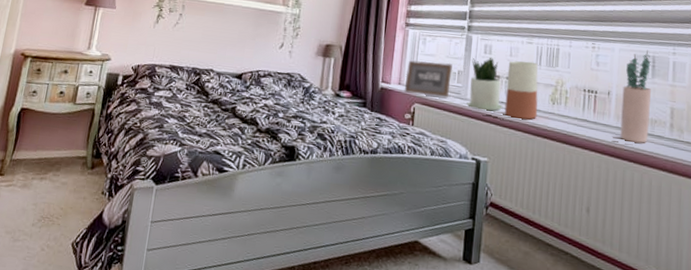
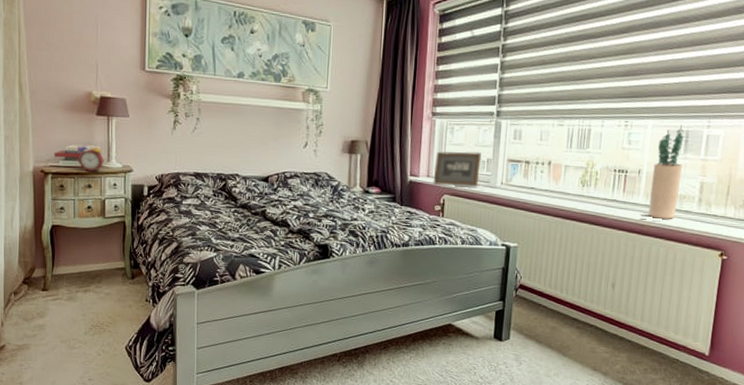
books: none [37,31,84,54] -> present [54,144,101,168]
alarm clock: none [59,29,85,58] -> present [78,142,104,172]
planter: present [466,57,502,111] -> none [496,142,532,198]
vase: present [504,61,538,120] -> none [534,144,569,204]

